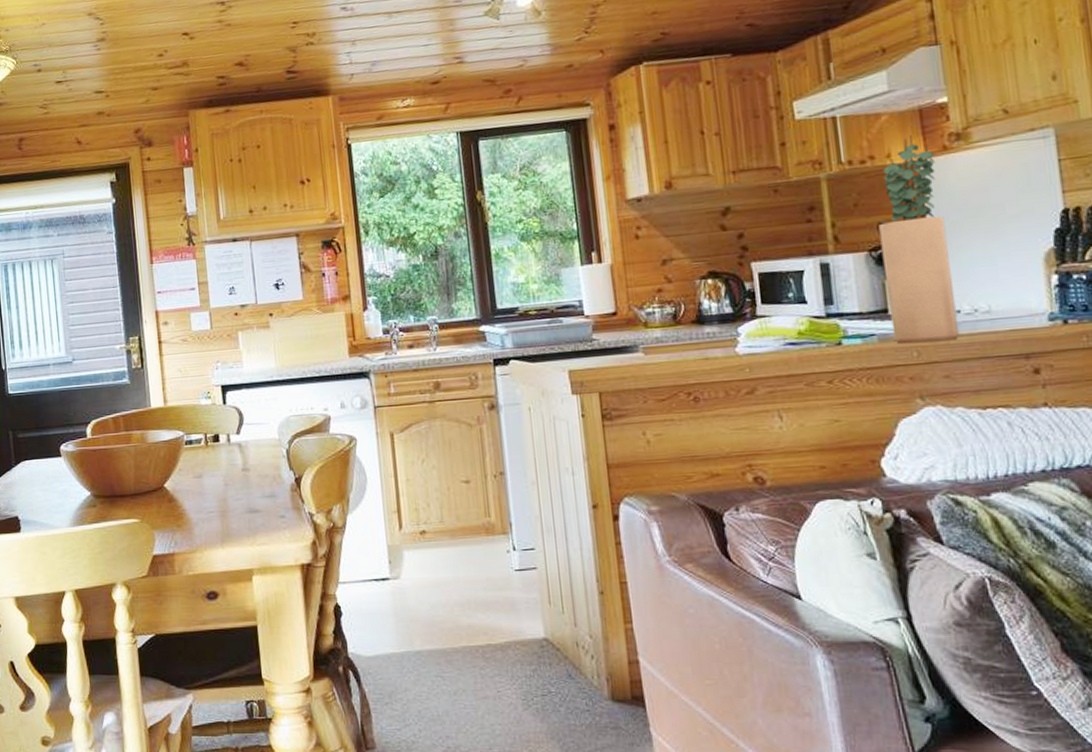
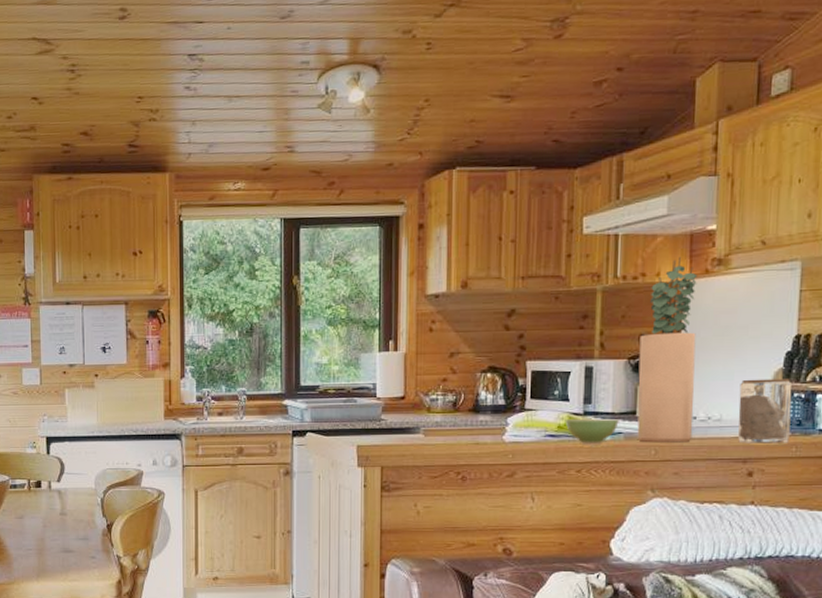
bowl: none [805,319,870,353] -> present [565,418,619,446]
jar: none [1006,258,1078,337] -> present [738,378,792,444]

